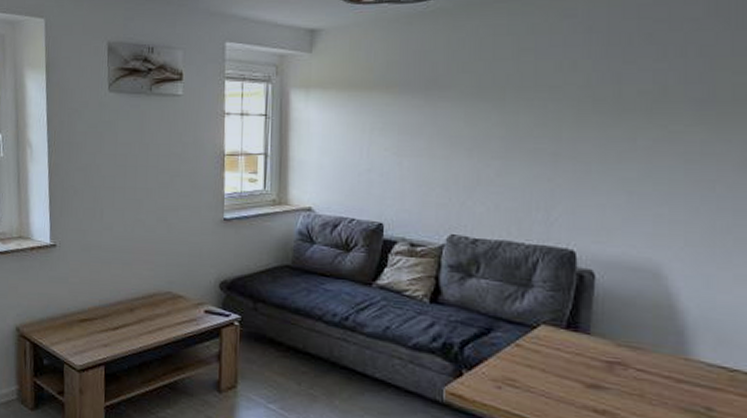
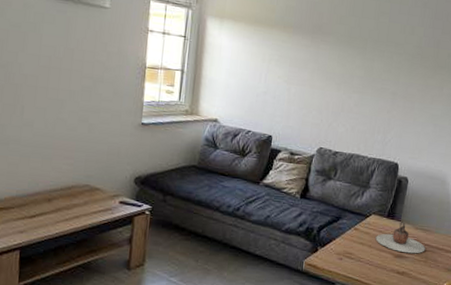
teapot: none [551,335,638,384] -> present [375,222,425,254]

